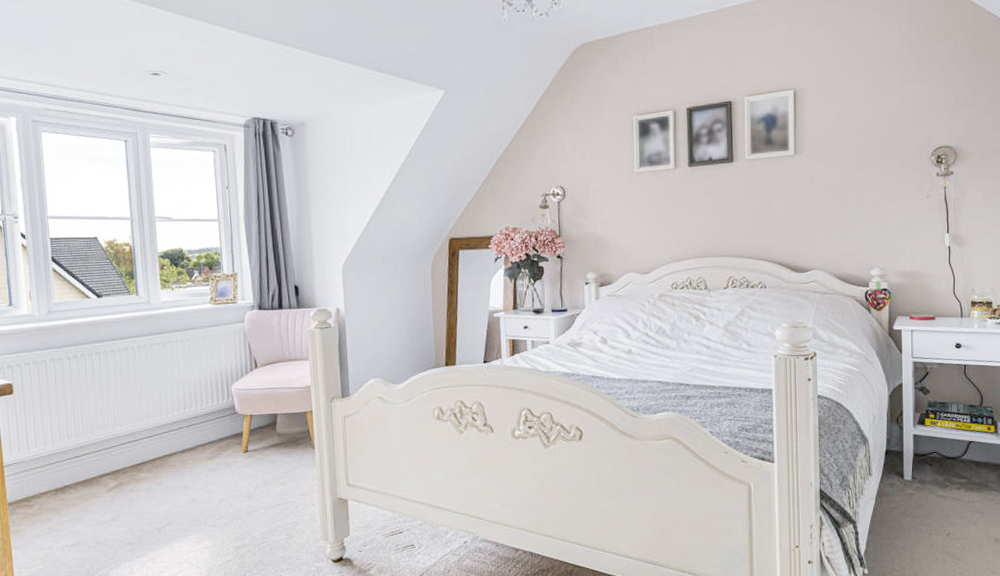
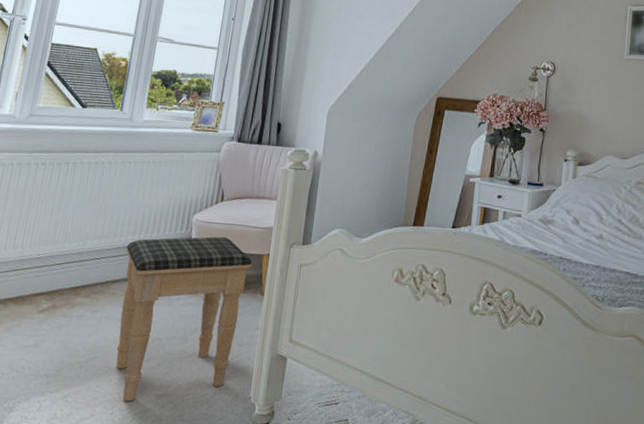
footstool: none [175,400,298,556] -> present [116,236,252,402]

